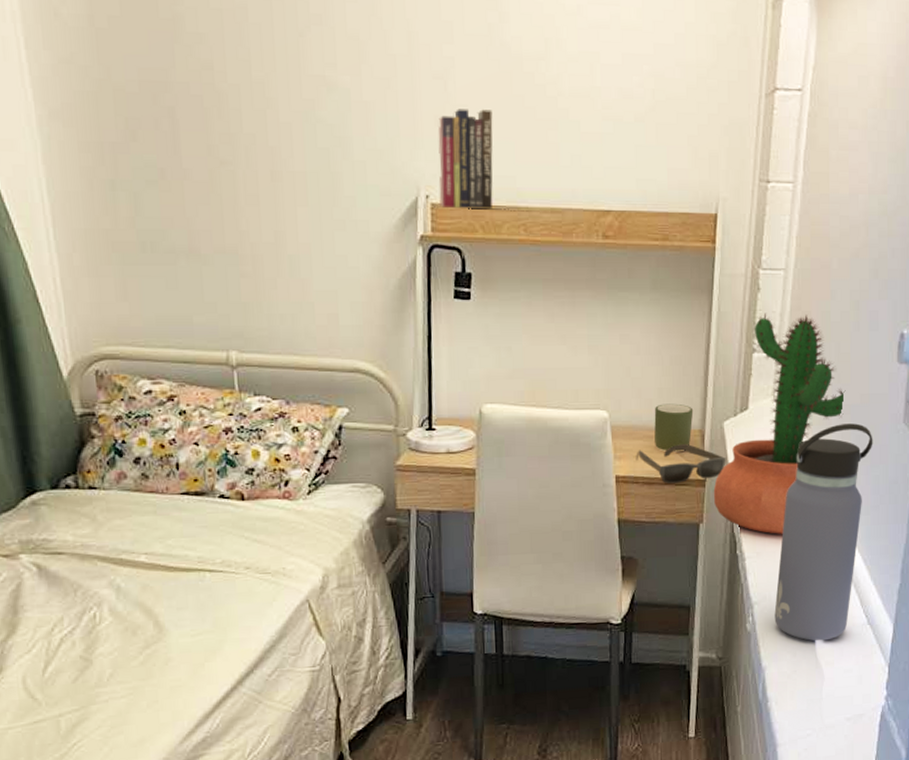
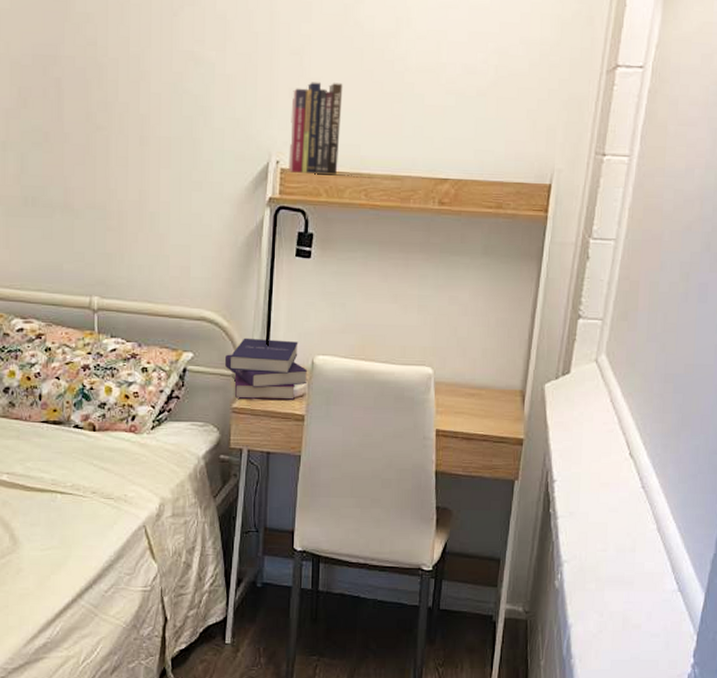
book: none [385,388,476,455] -> present [225,337,308,400]
glasses: present [636,444,726,485] -> none [457,403,545,441]
mug: present [654,403,694,453] -> none [476,363,516,411]
potted cactus: present [713,312,846,534] -> none [530,280,670,496]
water bottle: present [774,423,873,641] -> none [583,392,695,604]

